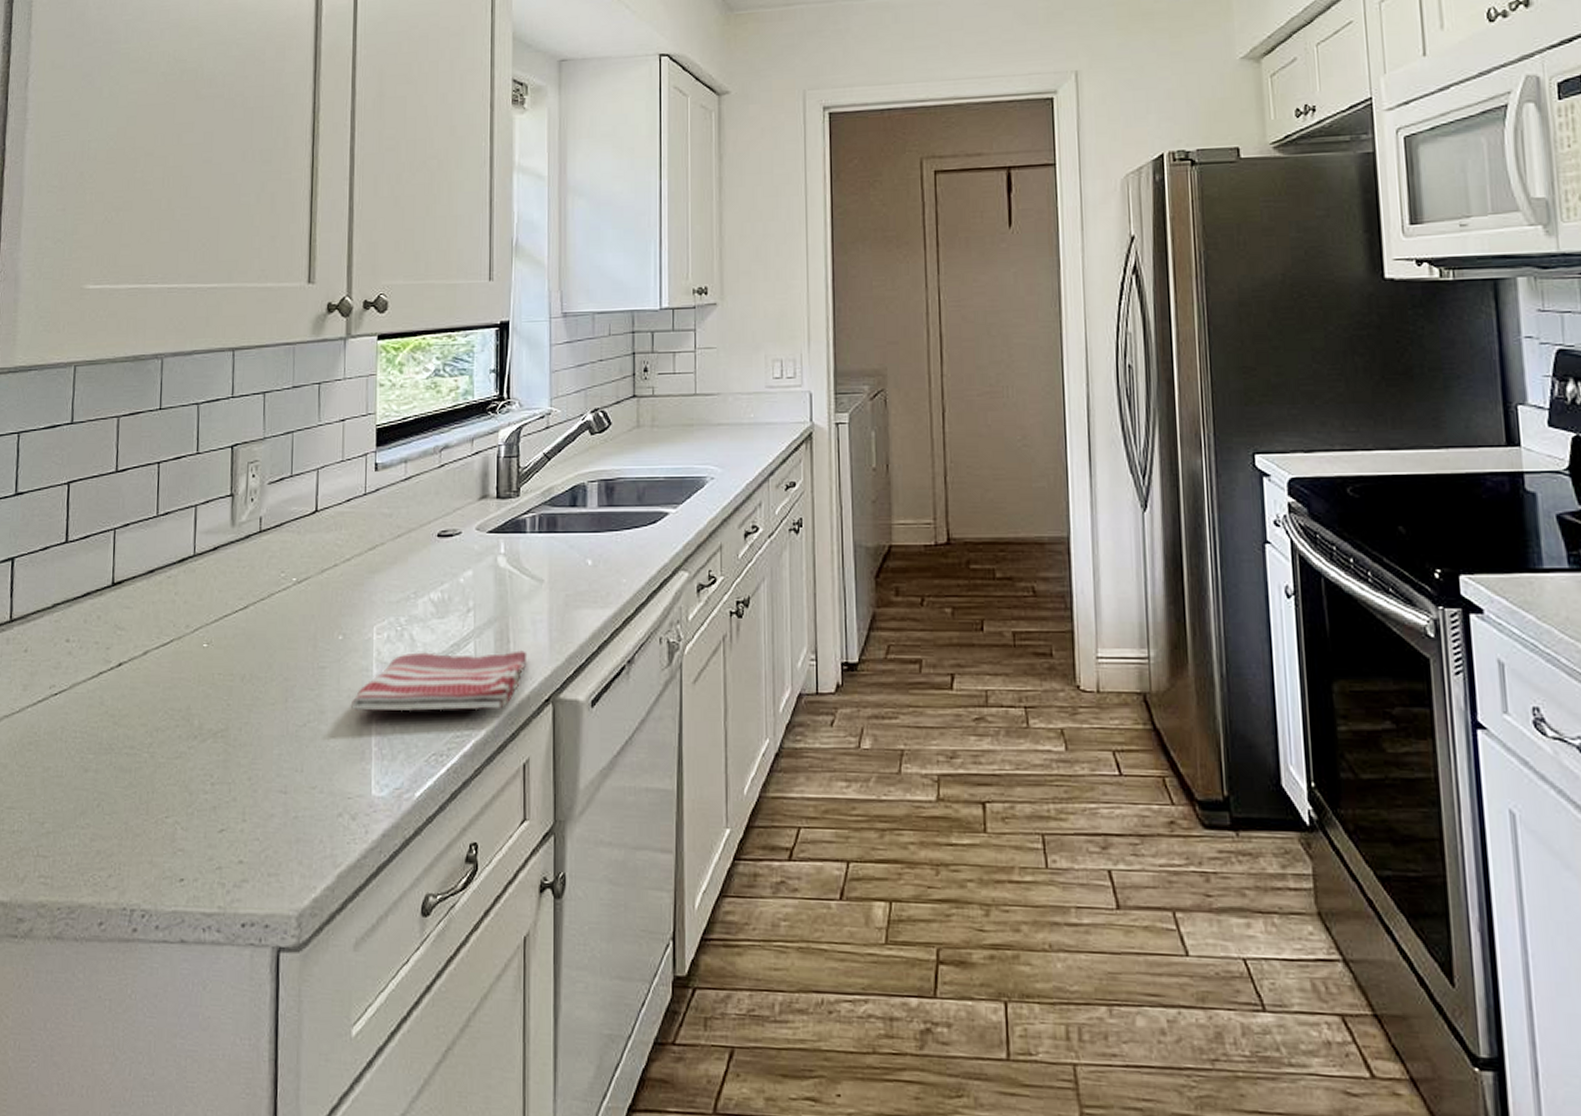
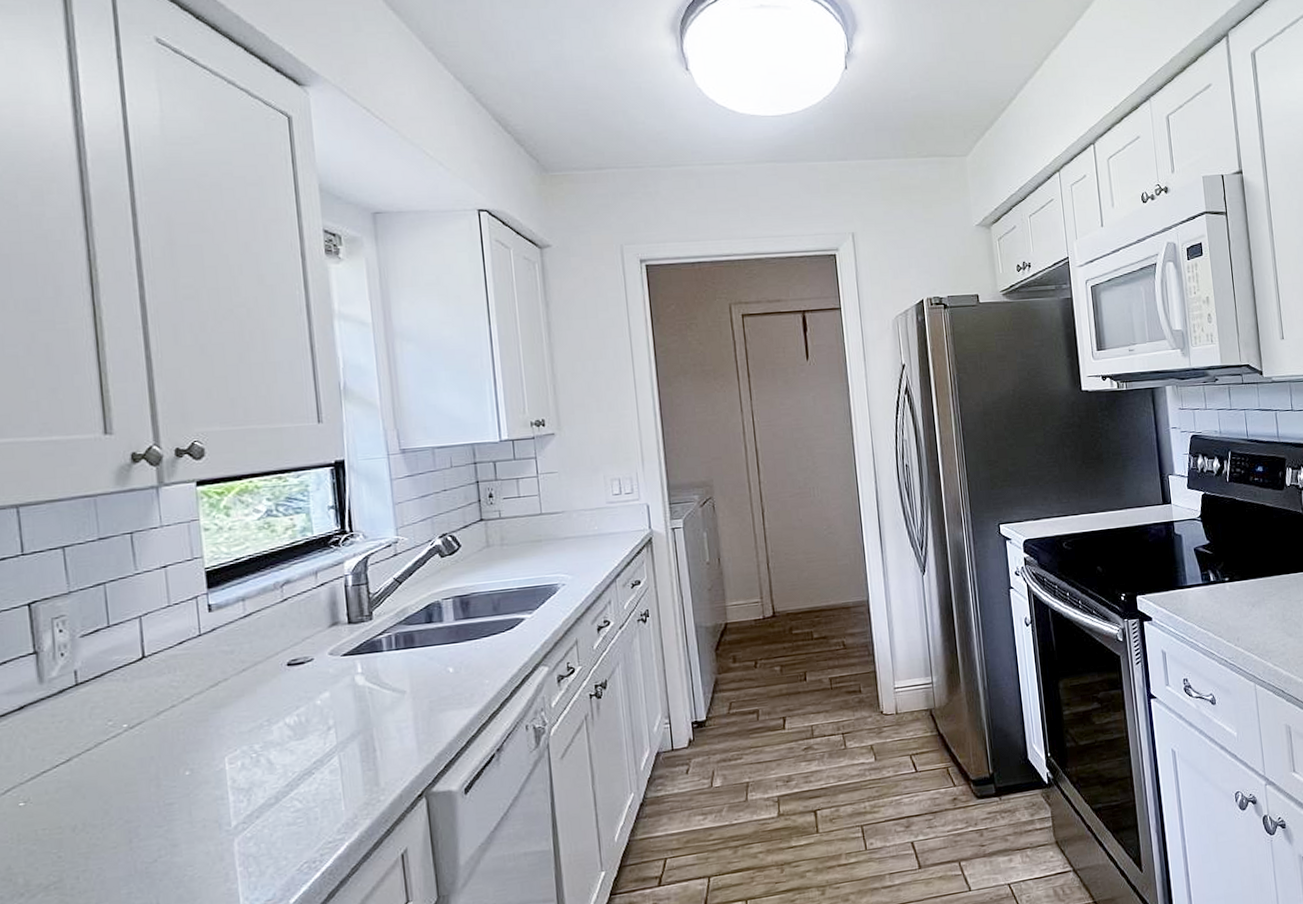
dish towel: present [350,650,528,712] -> none [207,756,396,838]

